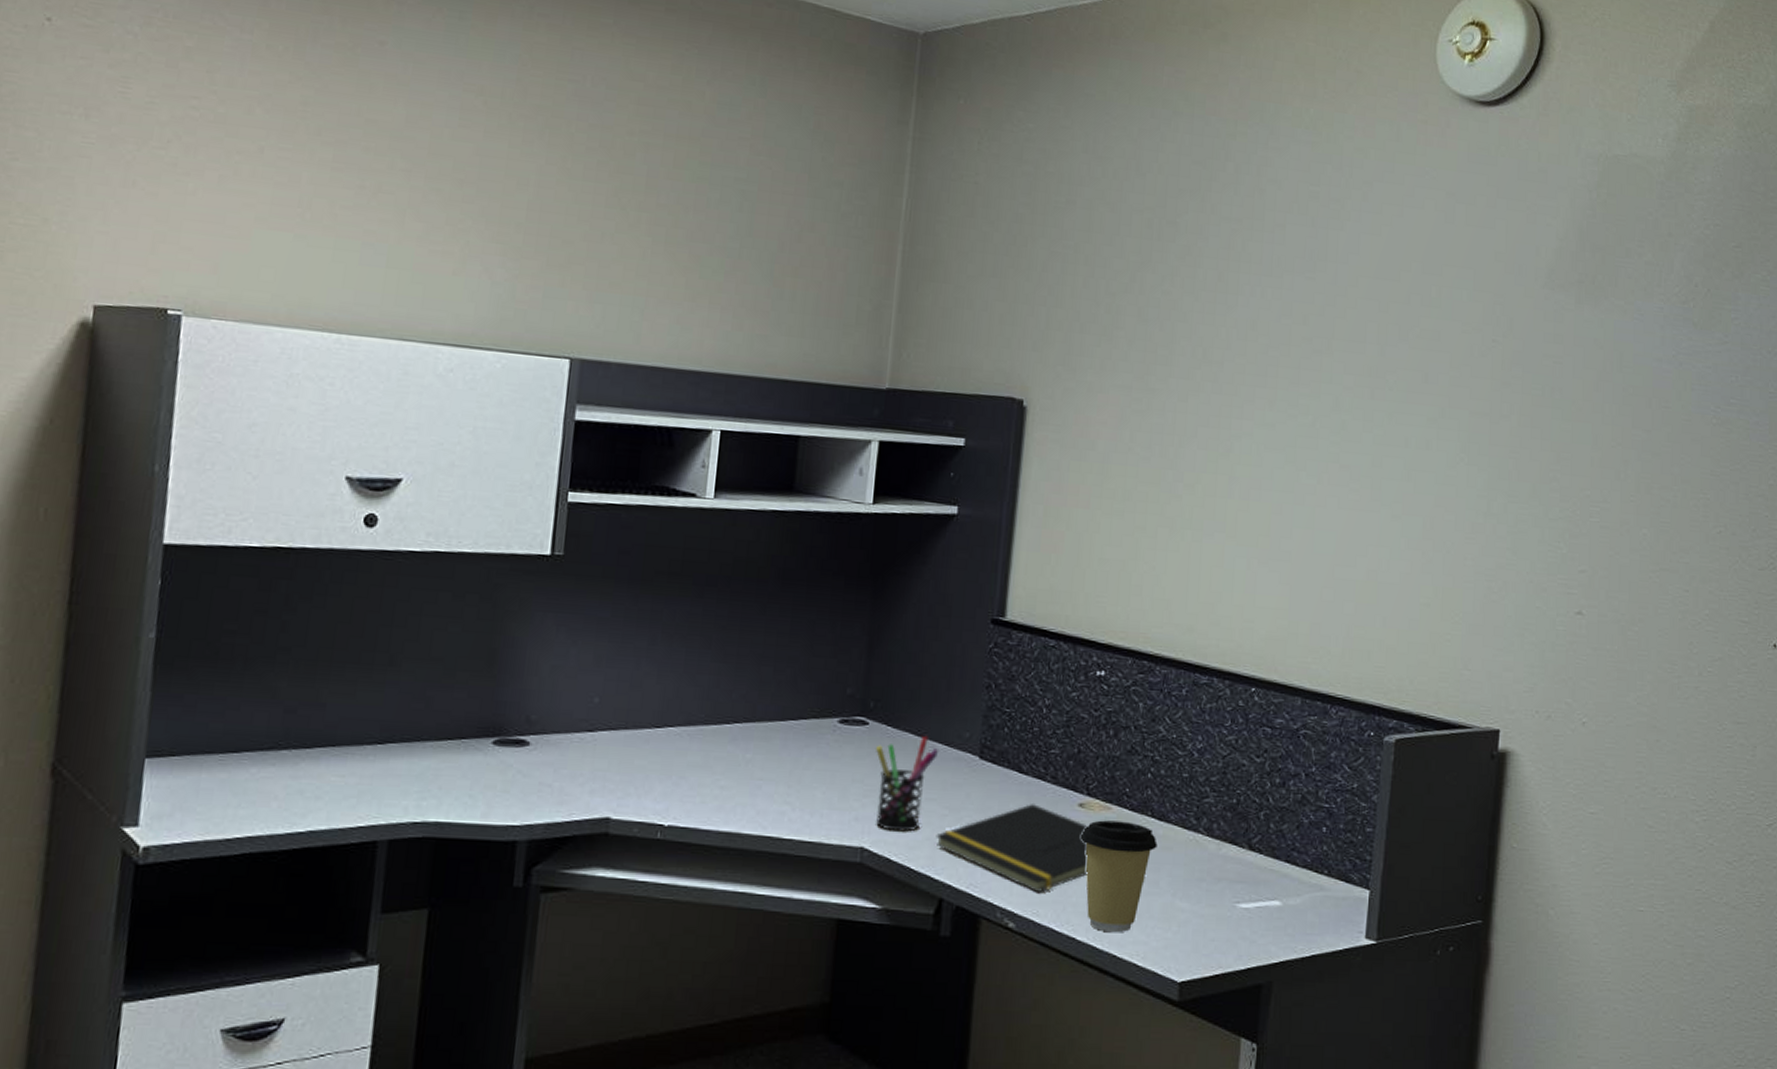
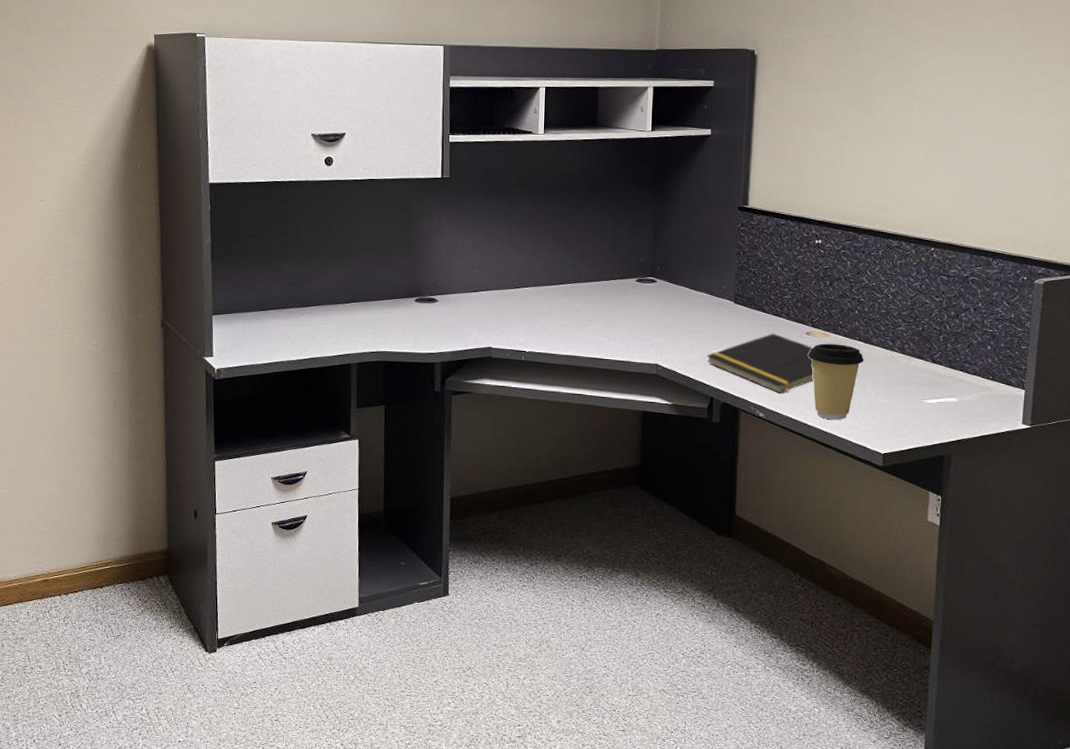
pen holder: present [876,735,939,832] -> none [663,288,706,353]

